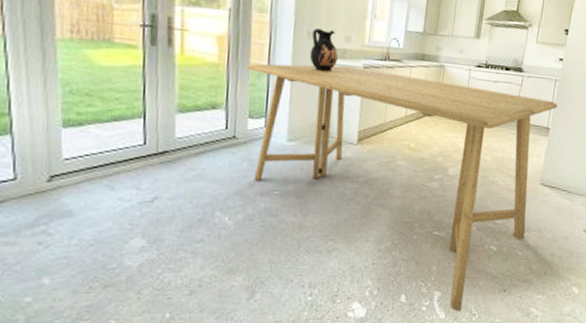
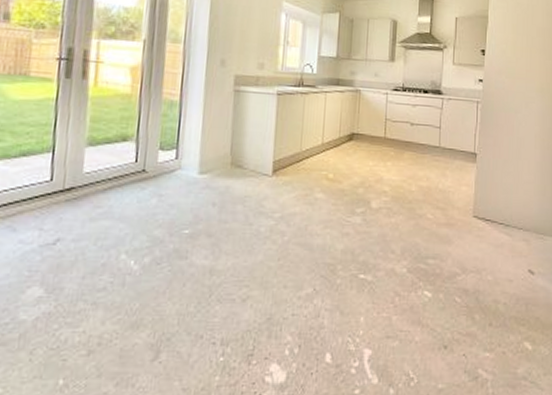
dining table: present [247,63,558,312] -> none [159,92,483,376]
ceramic jug: present [309,28,338,72] -> none [222,56,251,100]

